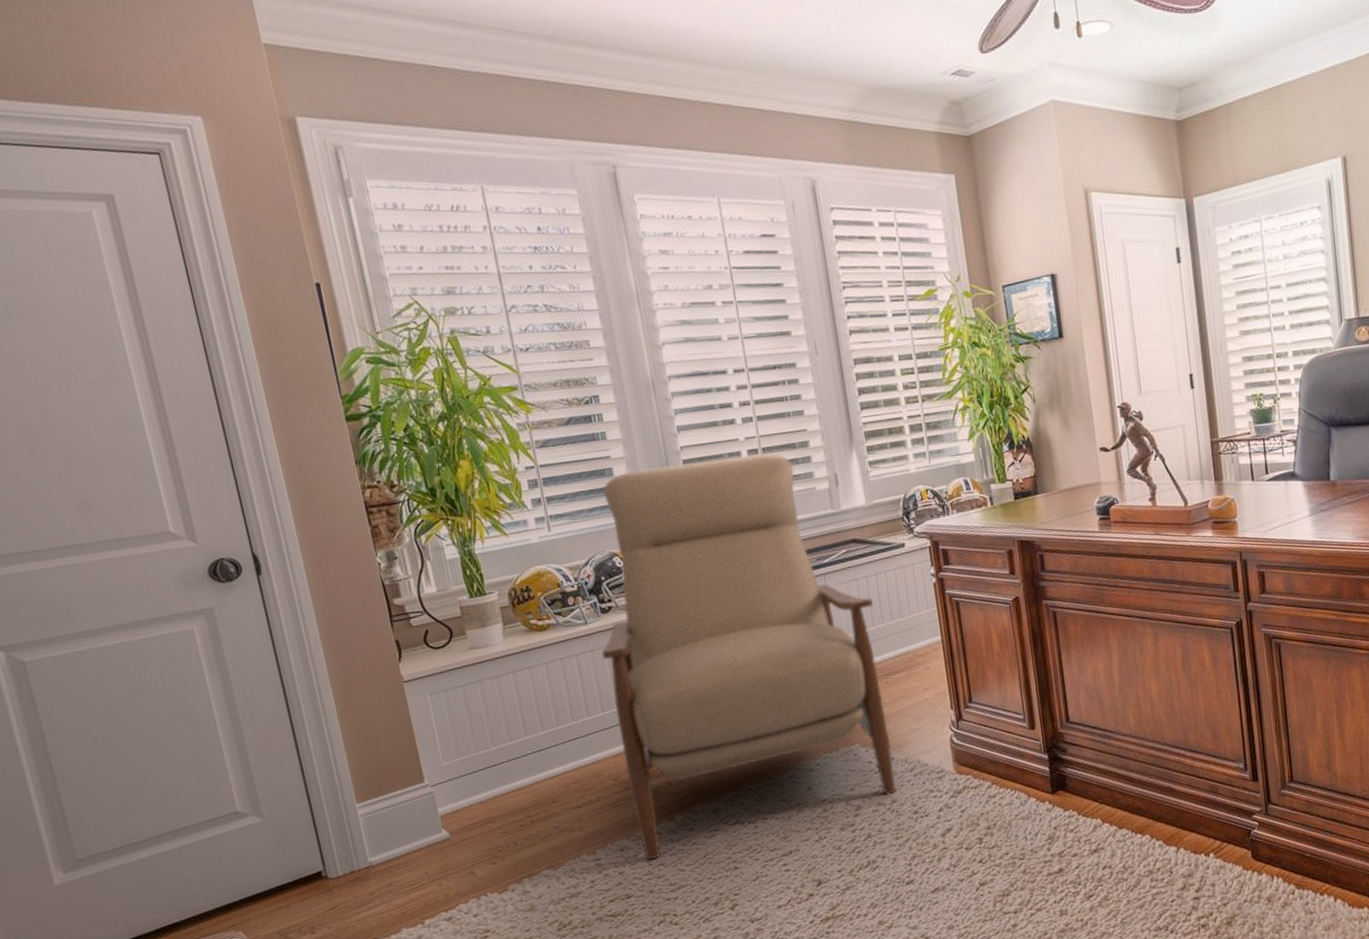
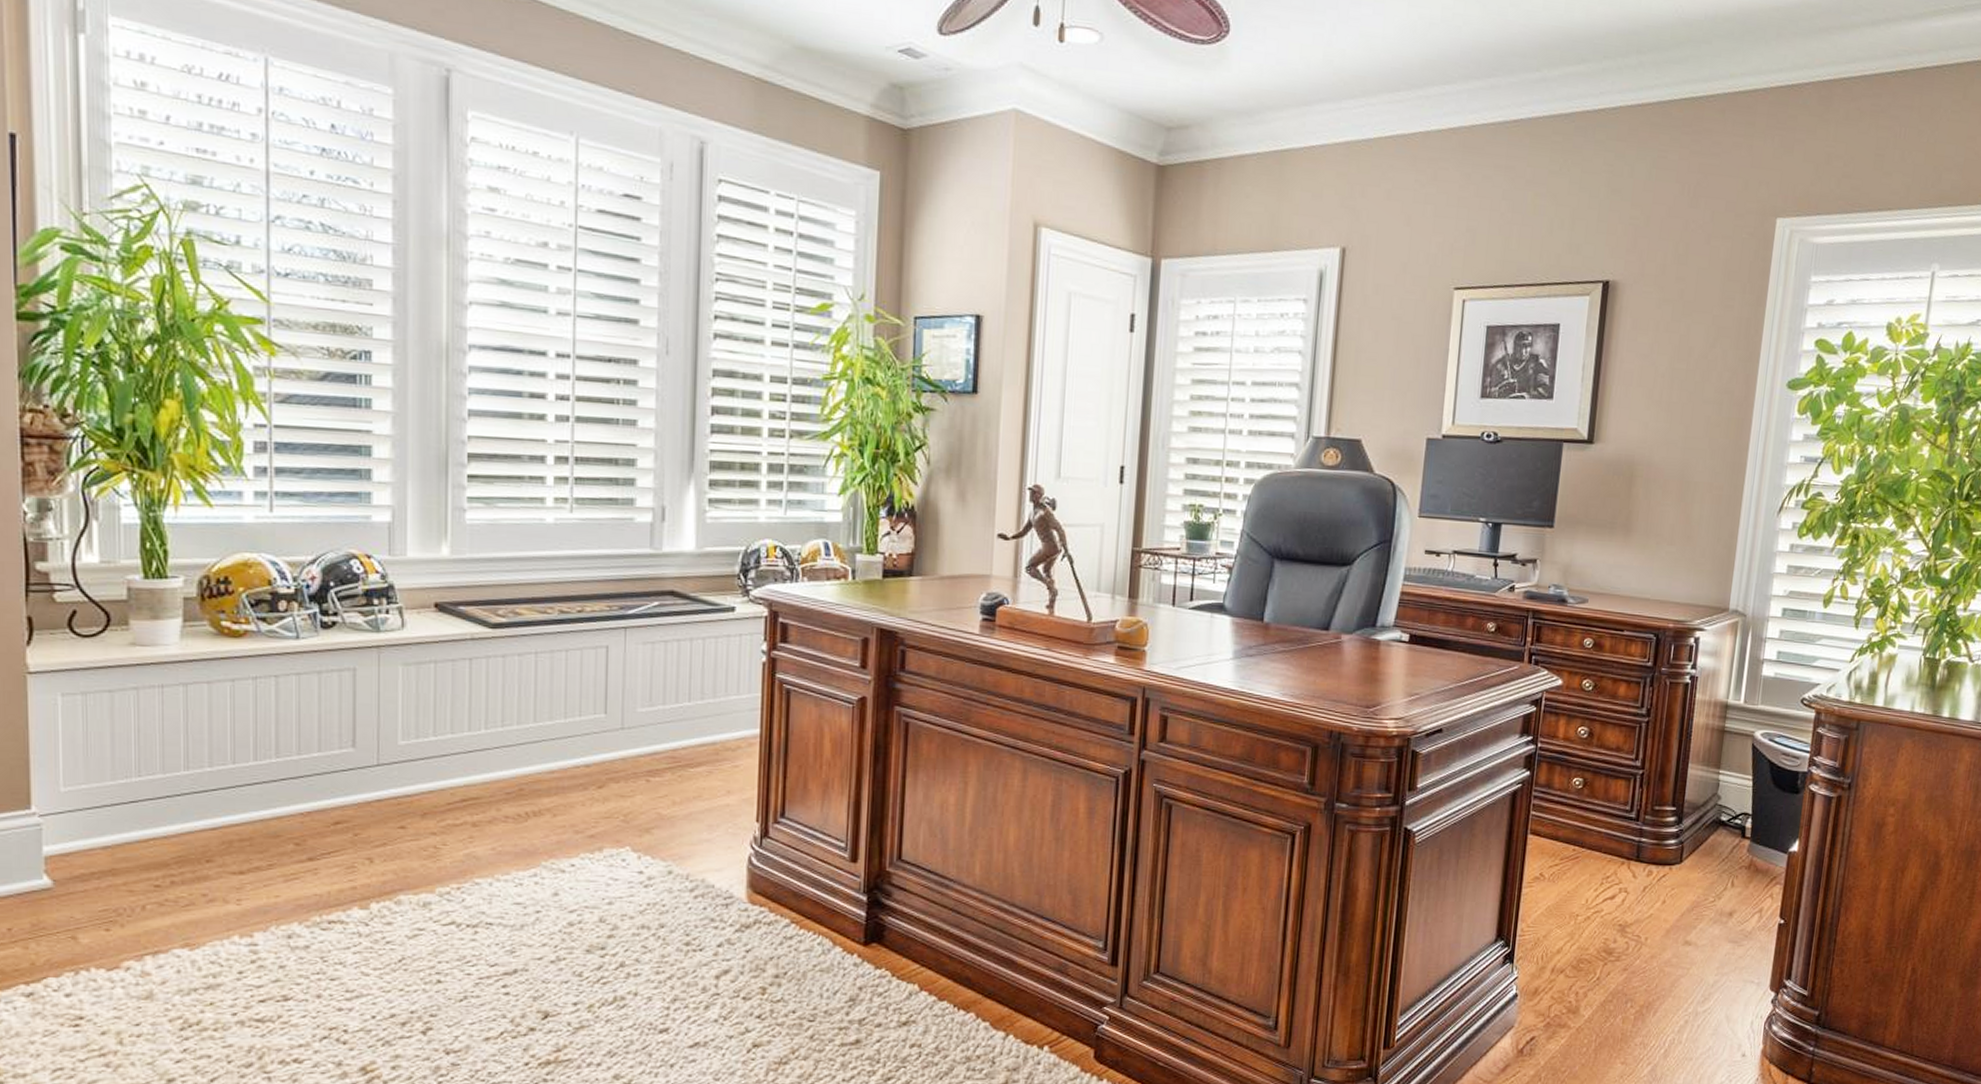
chair: present [602,452,896,860] -> none [312,454,681,955]

